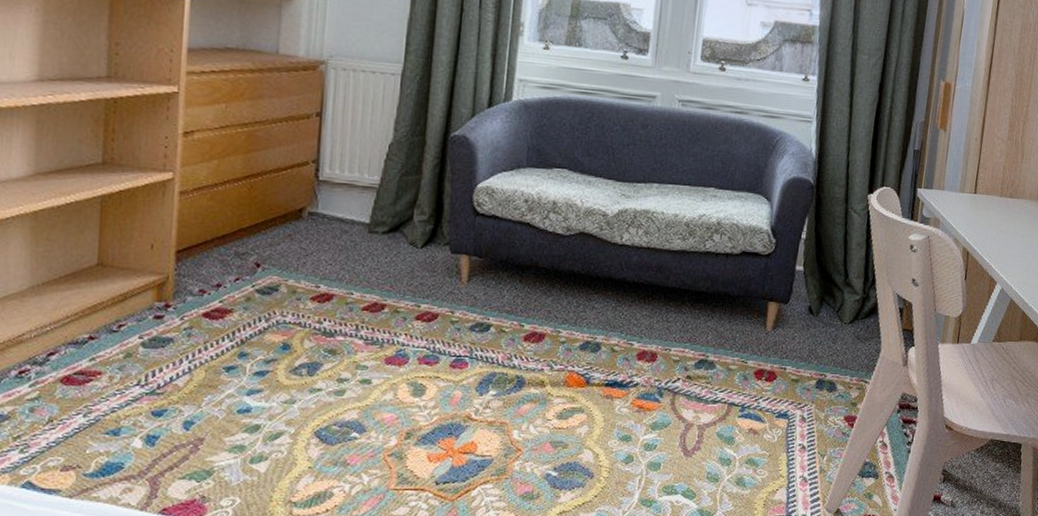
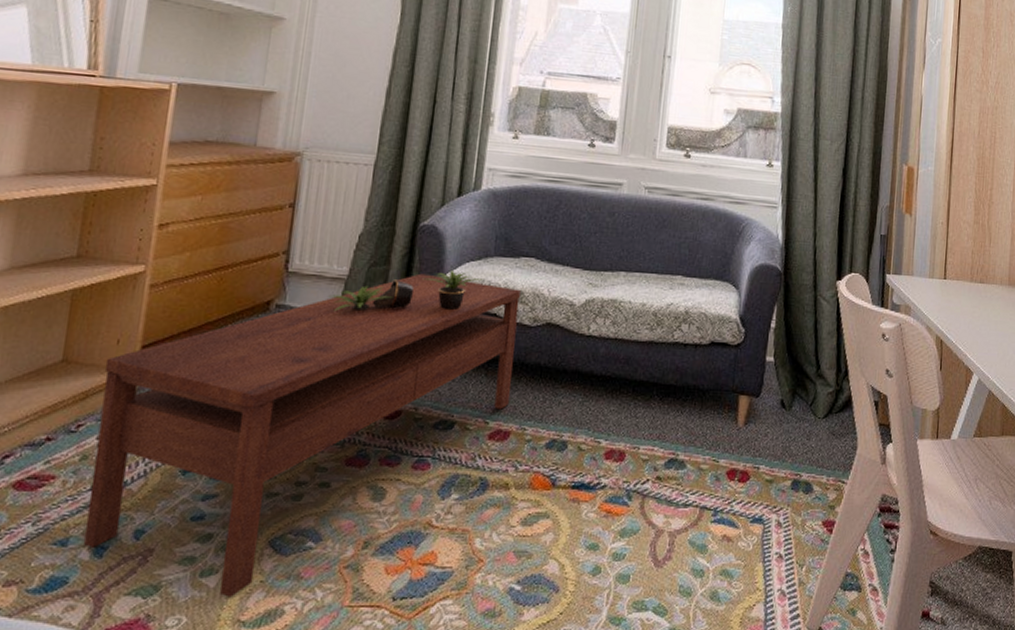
coffee table: none [134,183,553,481] -> present [83,273,520,597]
potted plant: none [360,179,516,220] -> present [328,269,483,312]

